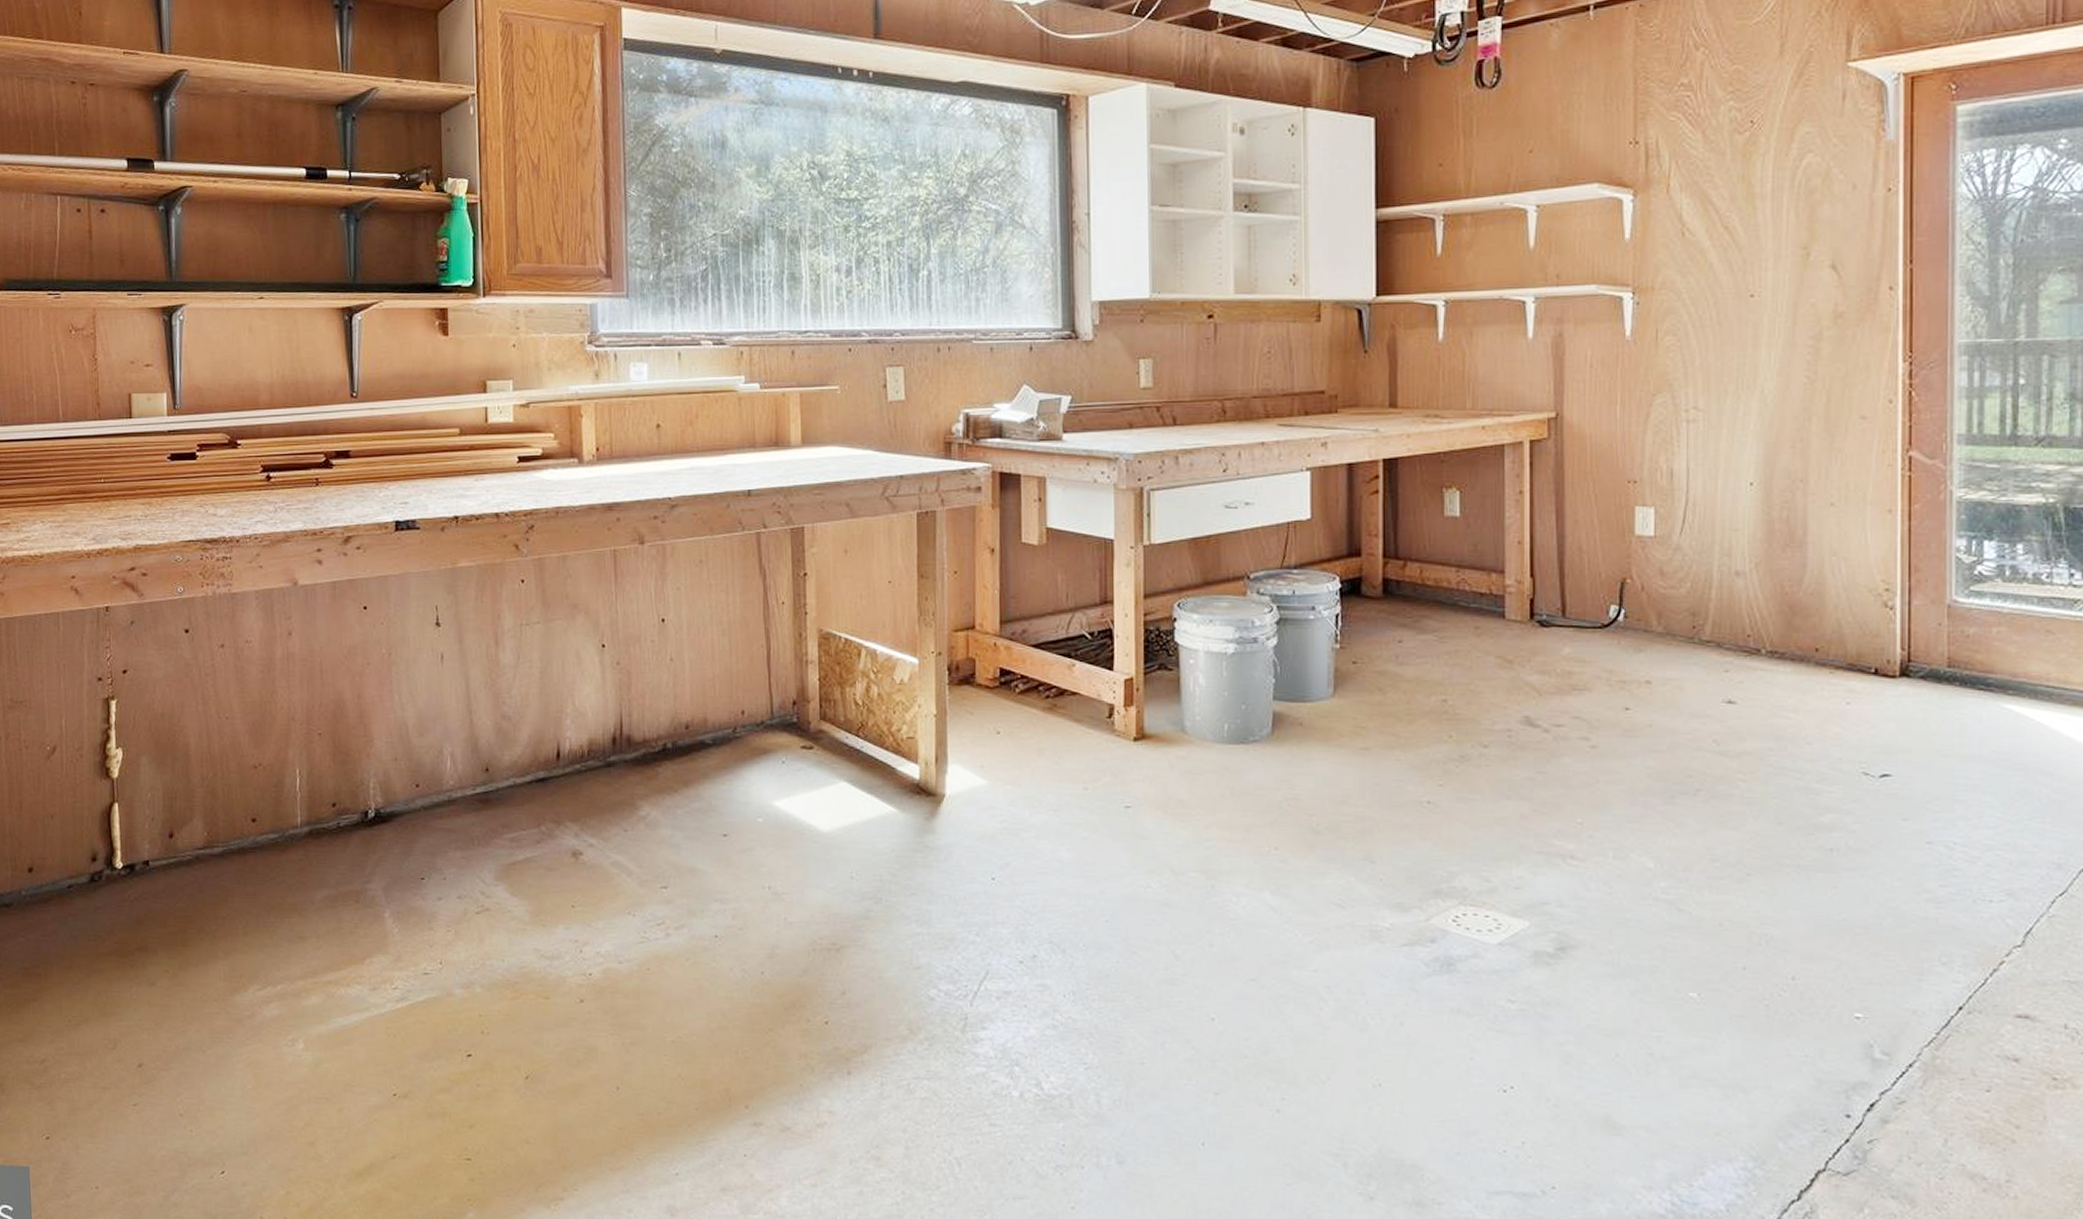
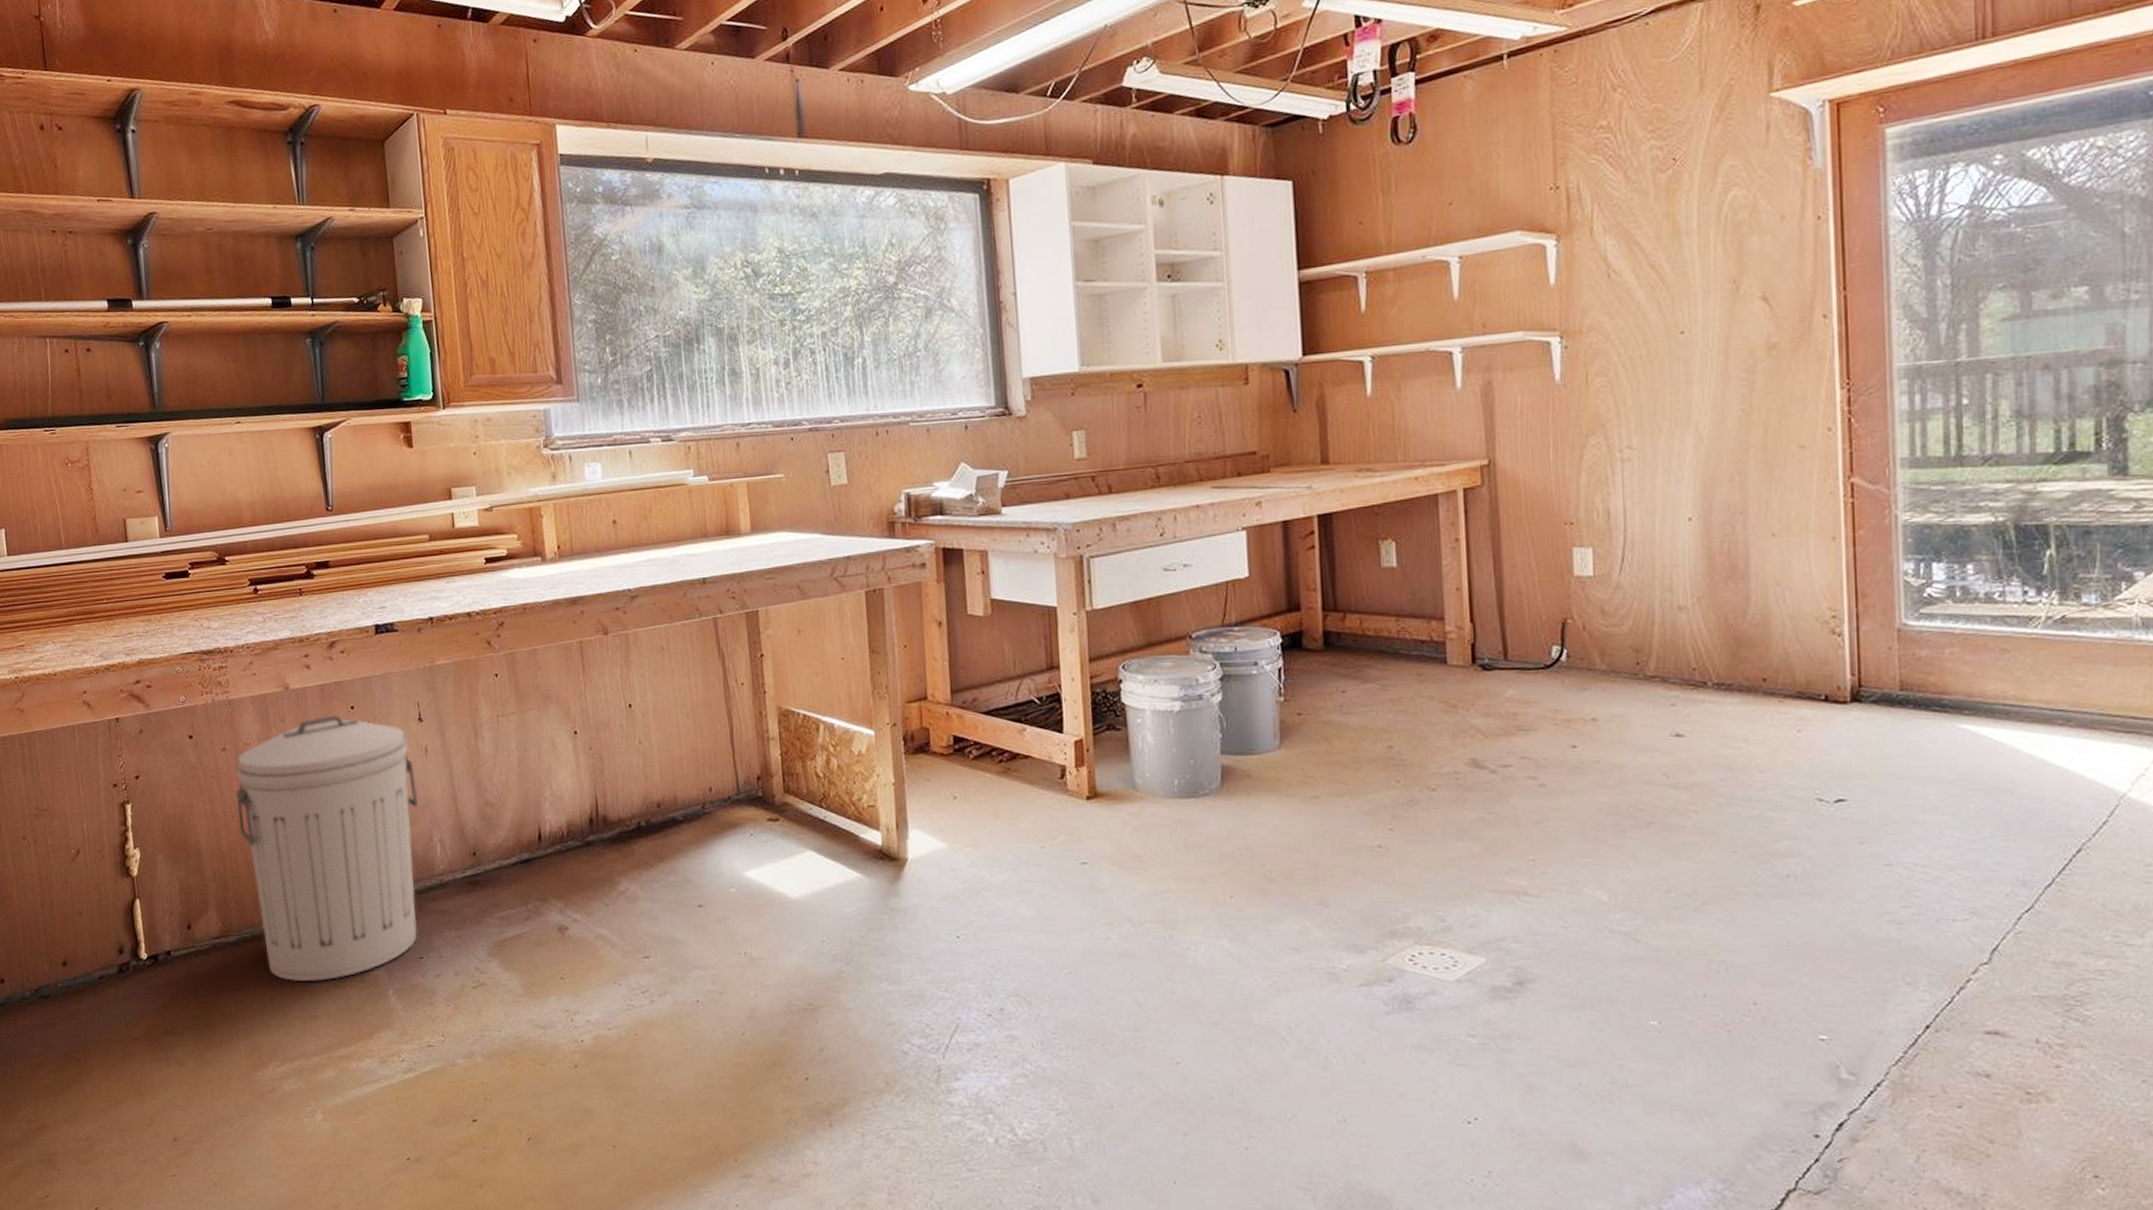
trash can: none [231,614,430,900] -> present [234,714,418,982]

